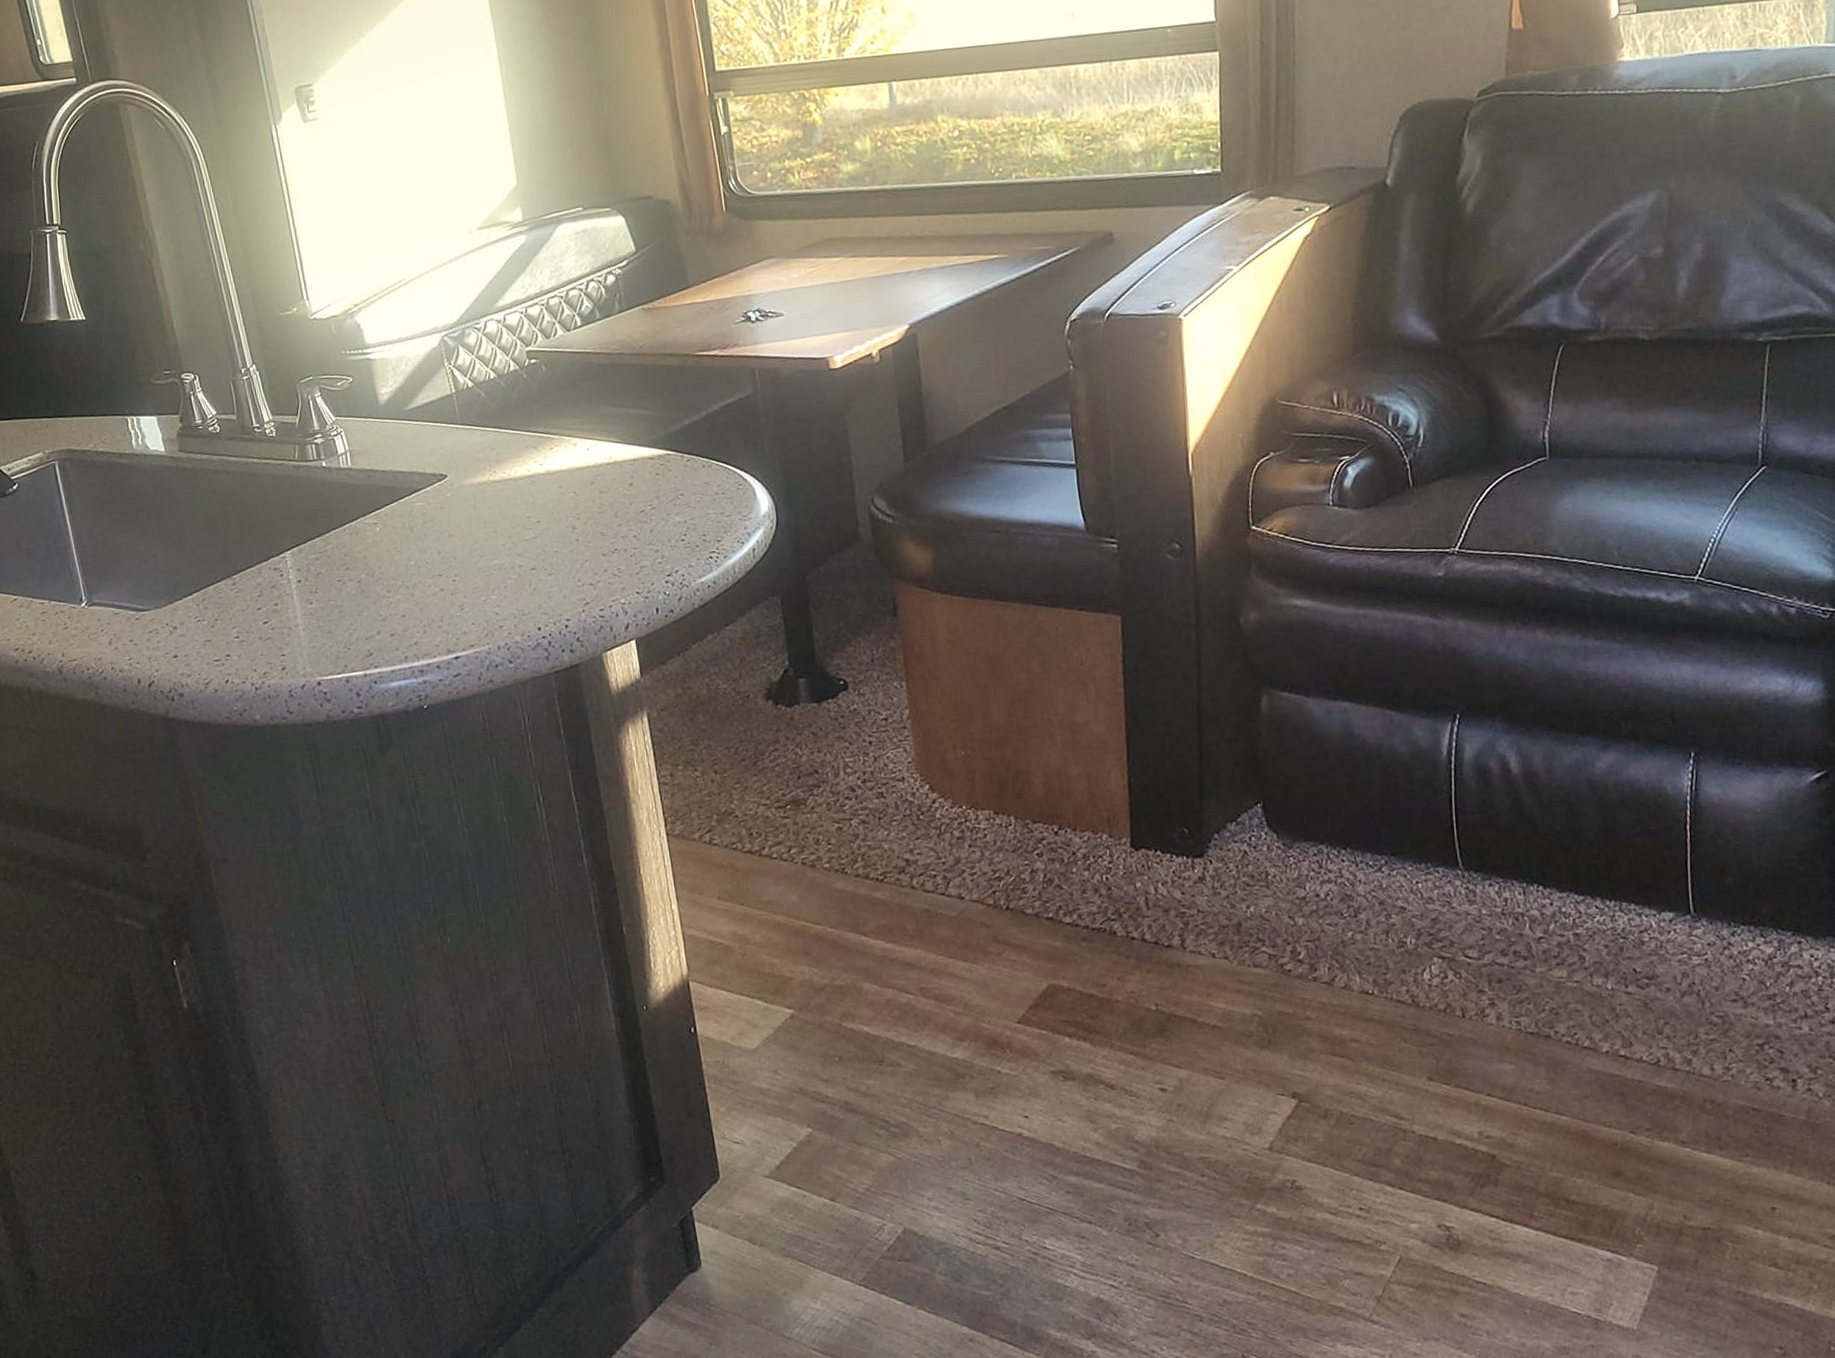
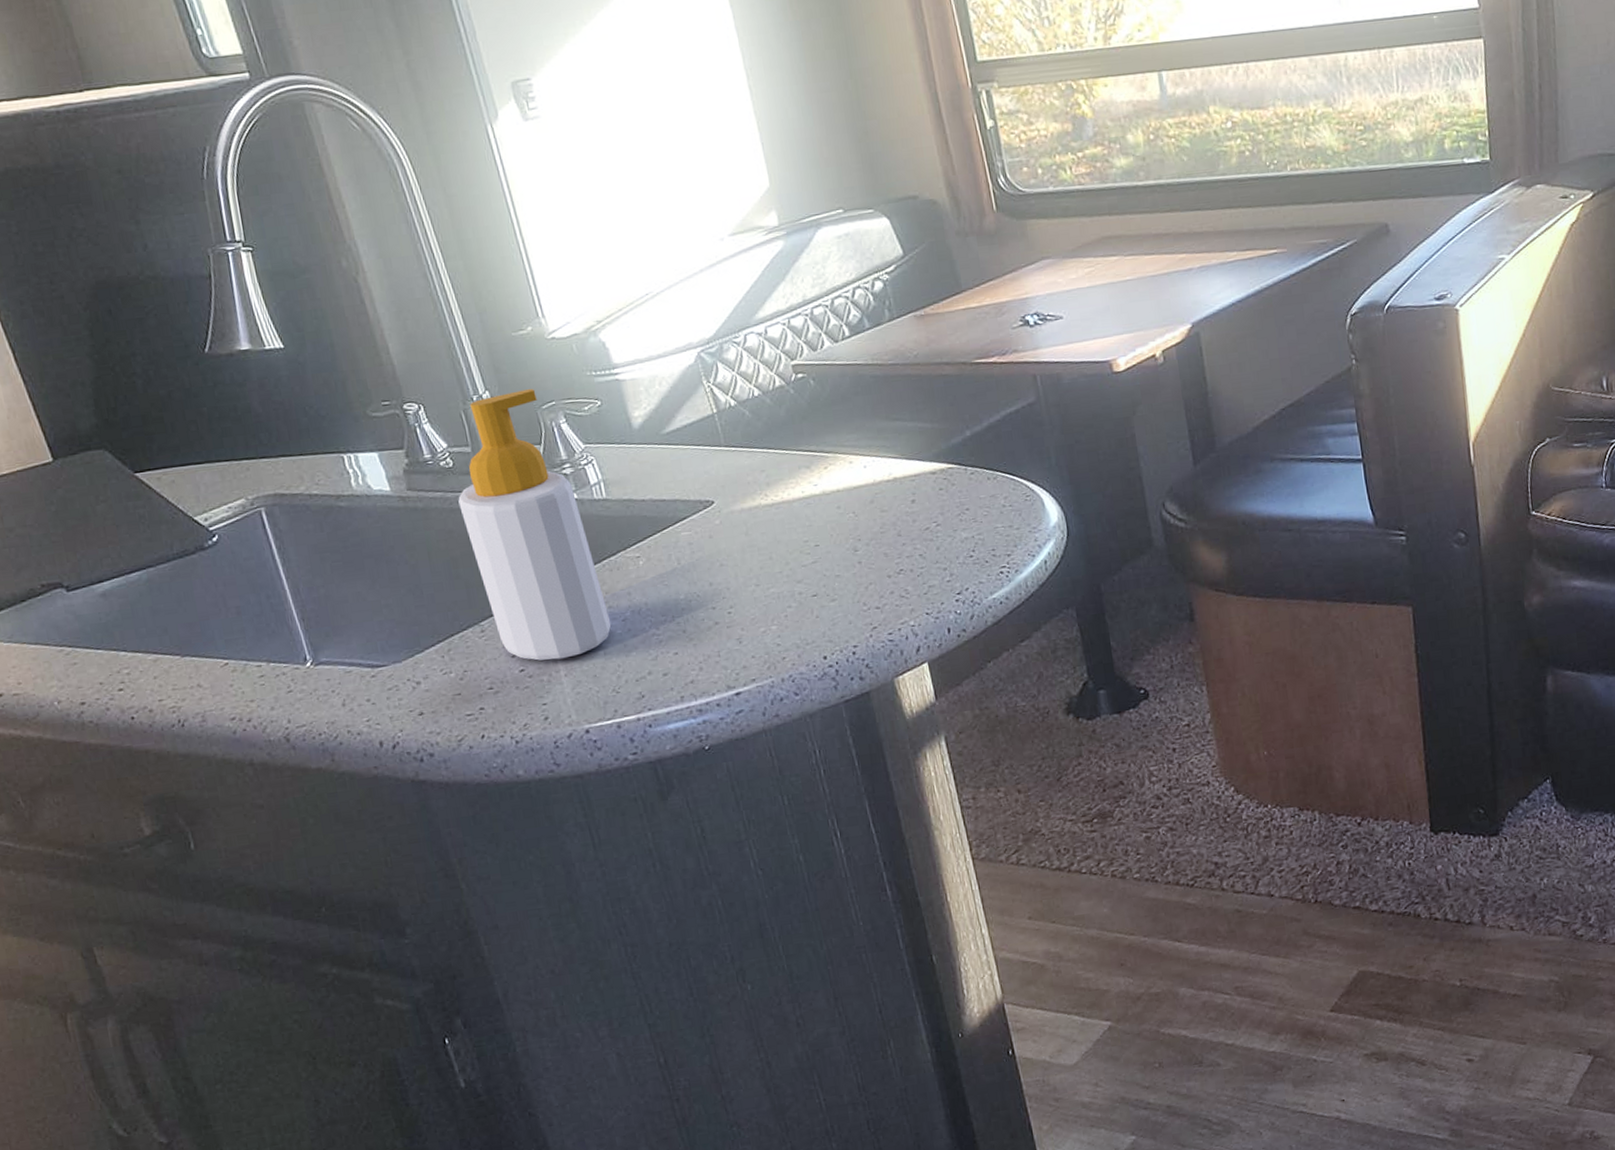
soap bottle: none [222,363,348,615] -> present [458,388,612,661]

